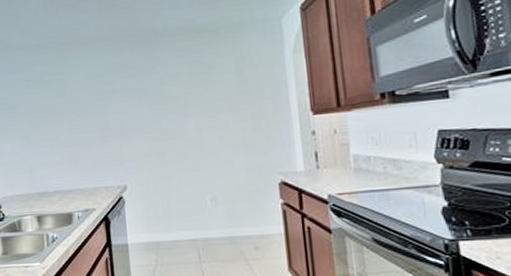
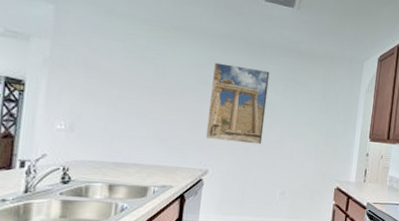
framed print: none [110,61,178,152] -> present [205,62,270,145]

